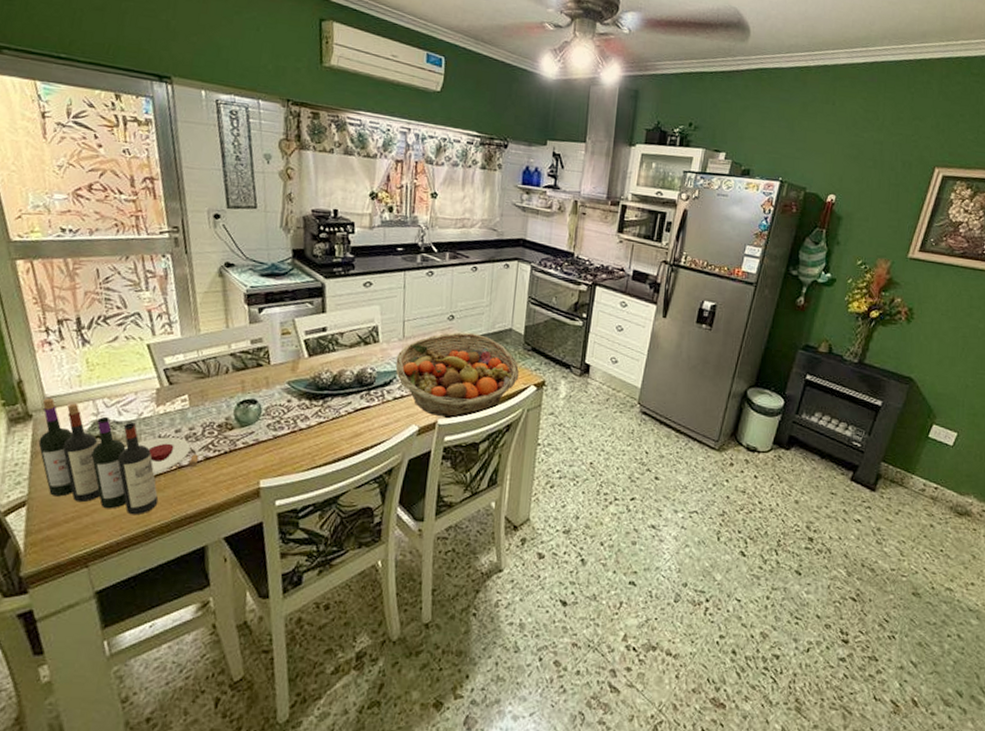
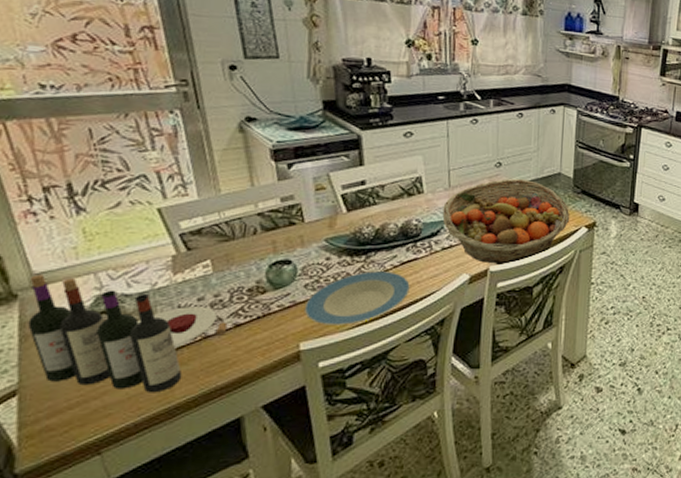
plate: none [265,416,362,467] -> present [304,271,410,325]

